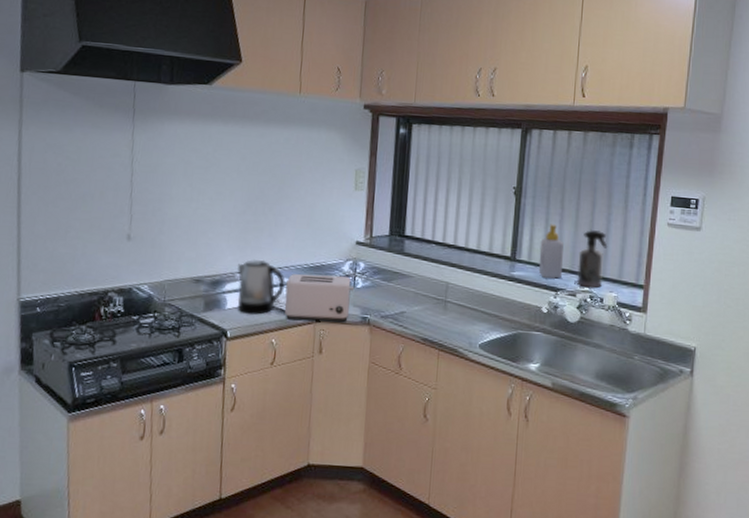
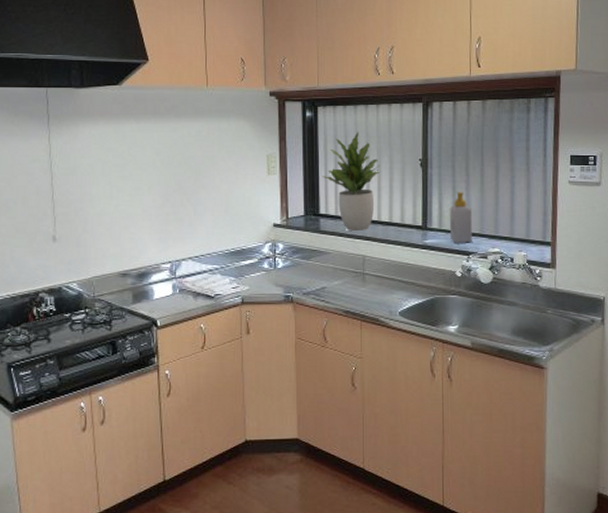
kettle: present [237,258,285,314] -> none [162,249,209,302]
toaster: present [284,274,355,323] -> none [210,258,276,304]
potted plant: none [410,152,473,257] -> present [321,131,381,232]
spray bottle: present [577,230,608,289] -> none [487,194,514,249]

